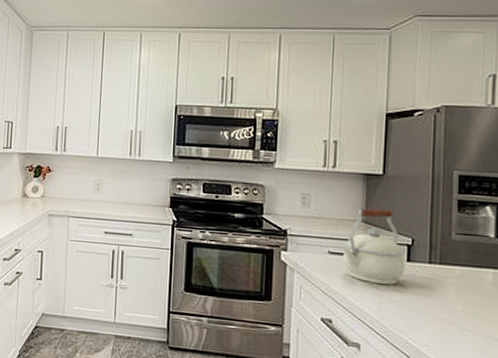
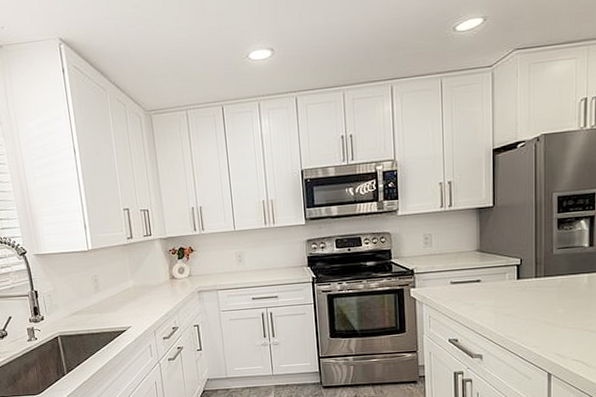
kettle: present [342,208,405,285] -> none [462,236,515,303]

